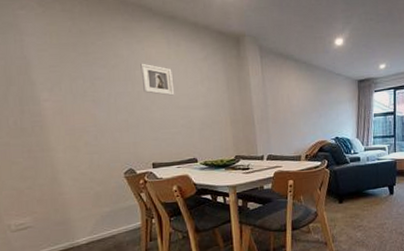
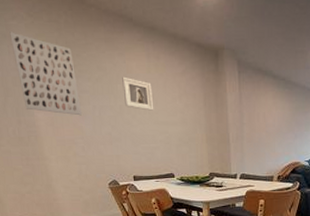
wall art: none [17,21,95,103] -> present [9,32,82,116]

